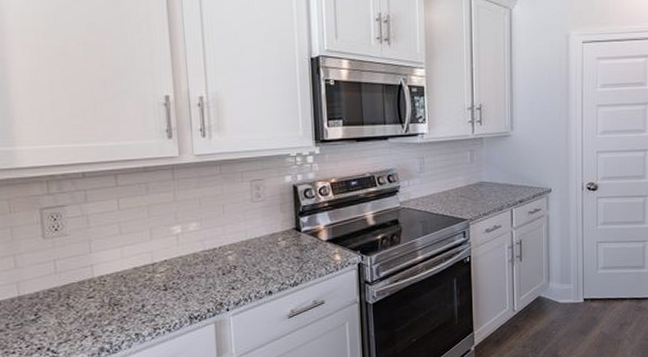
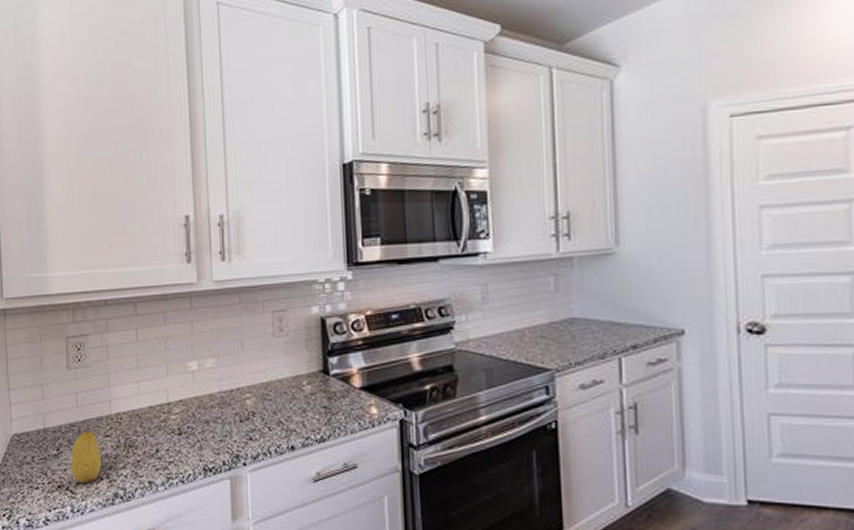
fruit: none [51,294,85,343] -> present [70,431,102,484]

